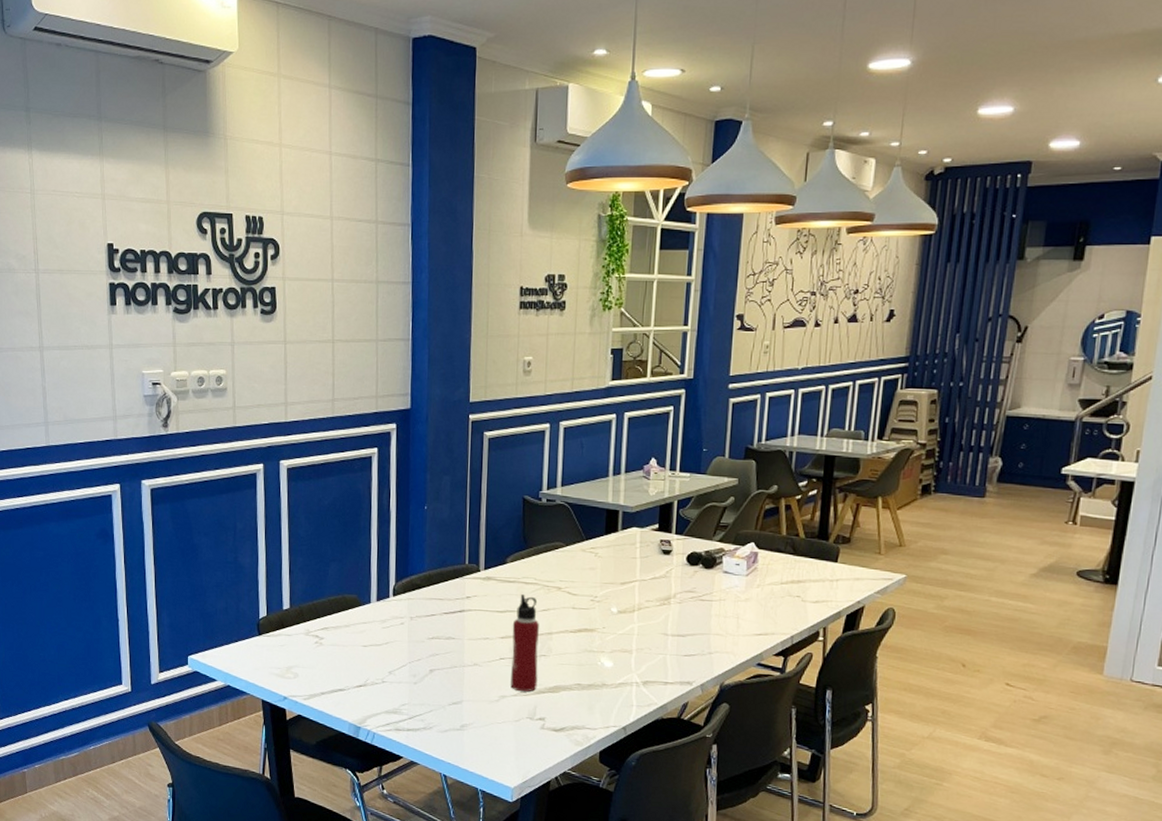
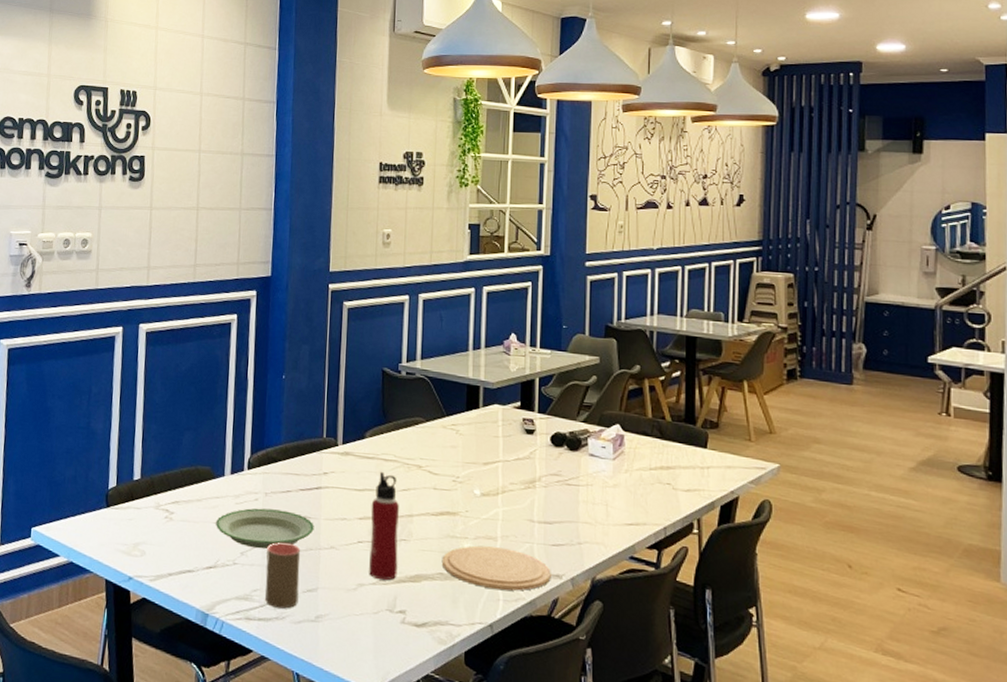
plate: none [364,631,458,668] -> present [216,508,314,549]
cup: none [413,662,445,720] -> present [265,542,300,609]
plate: none [579,658,682,697] -> present [441,545,551,591]

